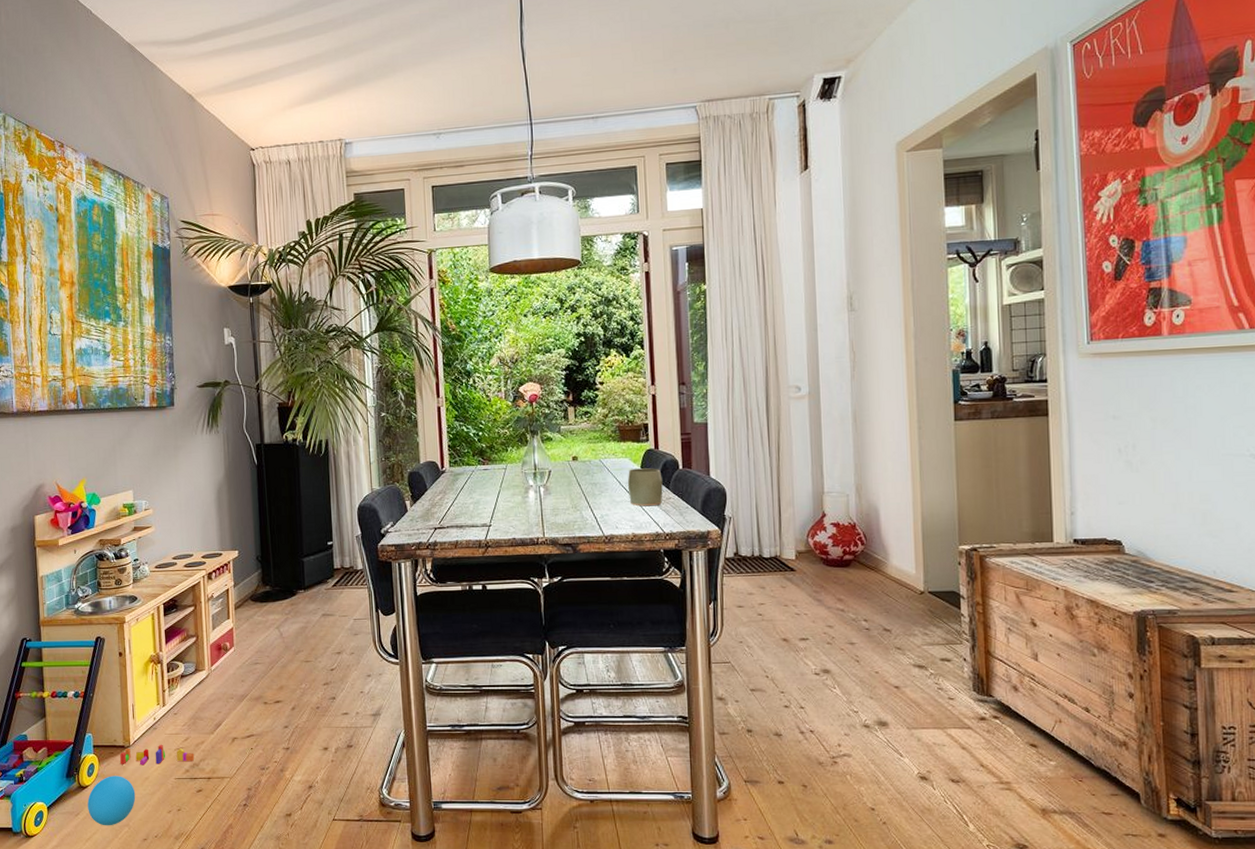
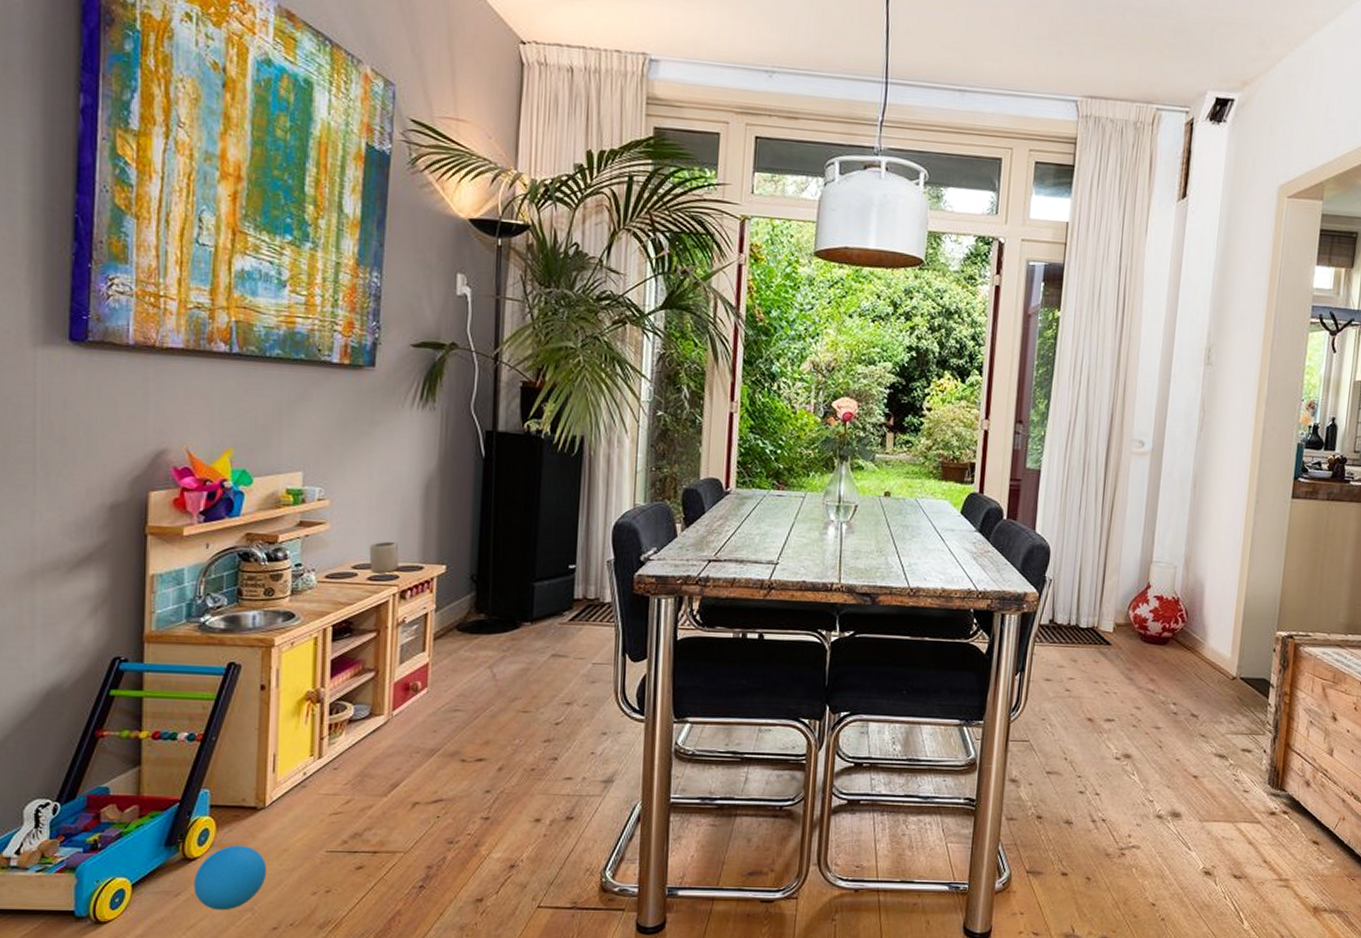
toy blocks: present [120,744,195,765] -> none [249,807,357,833]
cup: none [182,536,205,562] -> present [369,541,399,574]
mug: present [627,468,663,507] -> none [943,513,983,559]

